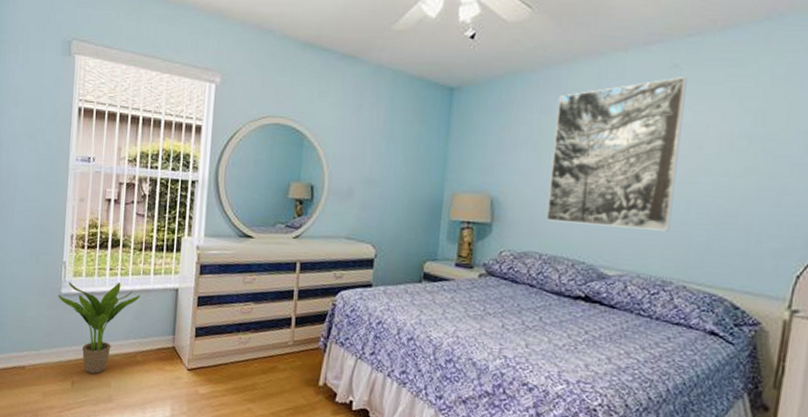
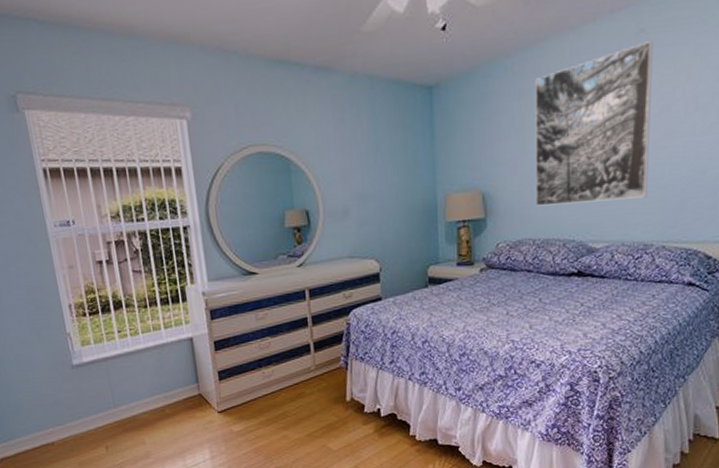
potted plant: present [58,282,141,374] -> none [70,343,156,435]

